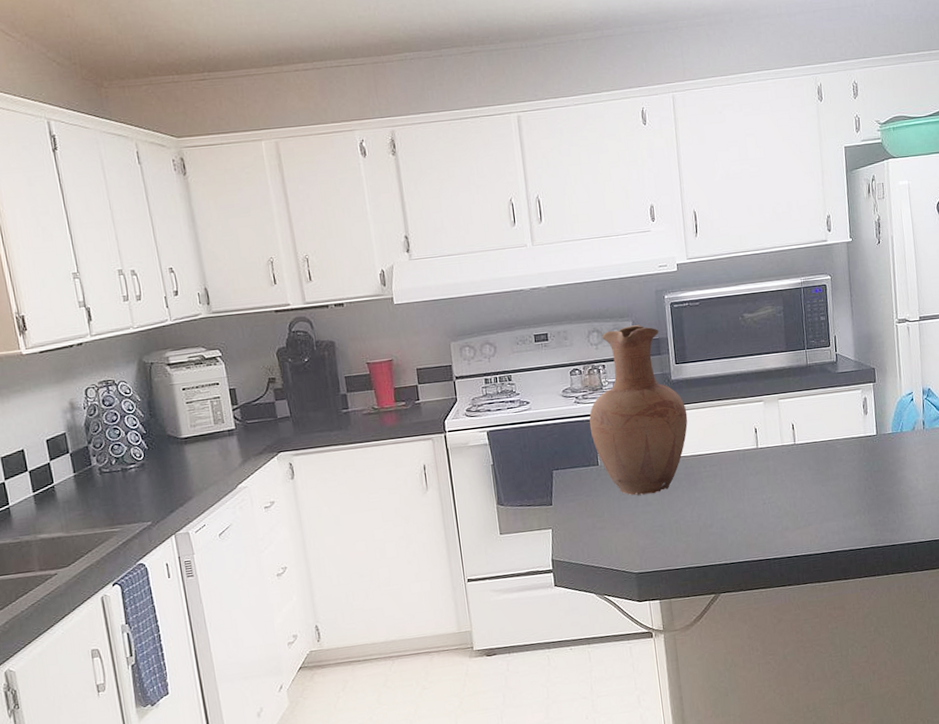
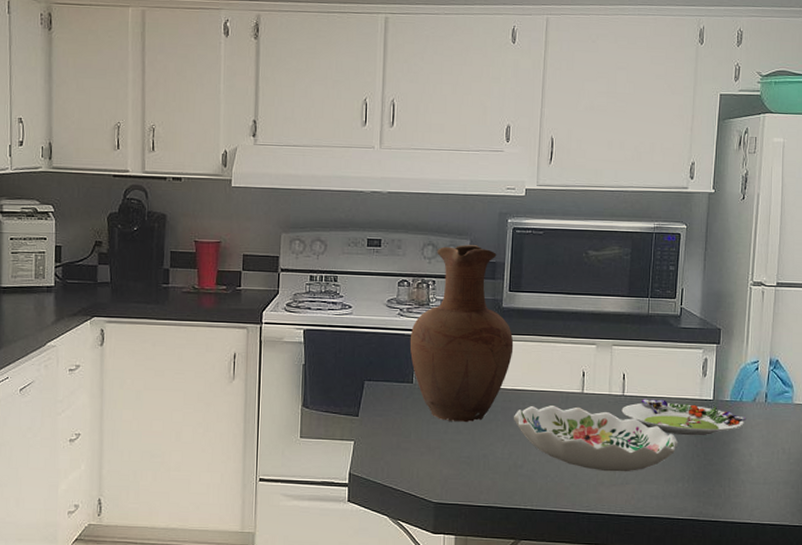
decorative bowl: none [697,461,851,518] -> present [514,404,679,472]
salad plate: none [795,440,909,473] -> present [621,399,747,436]

